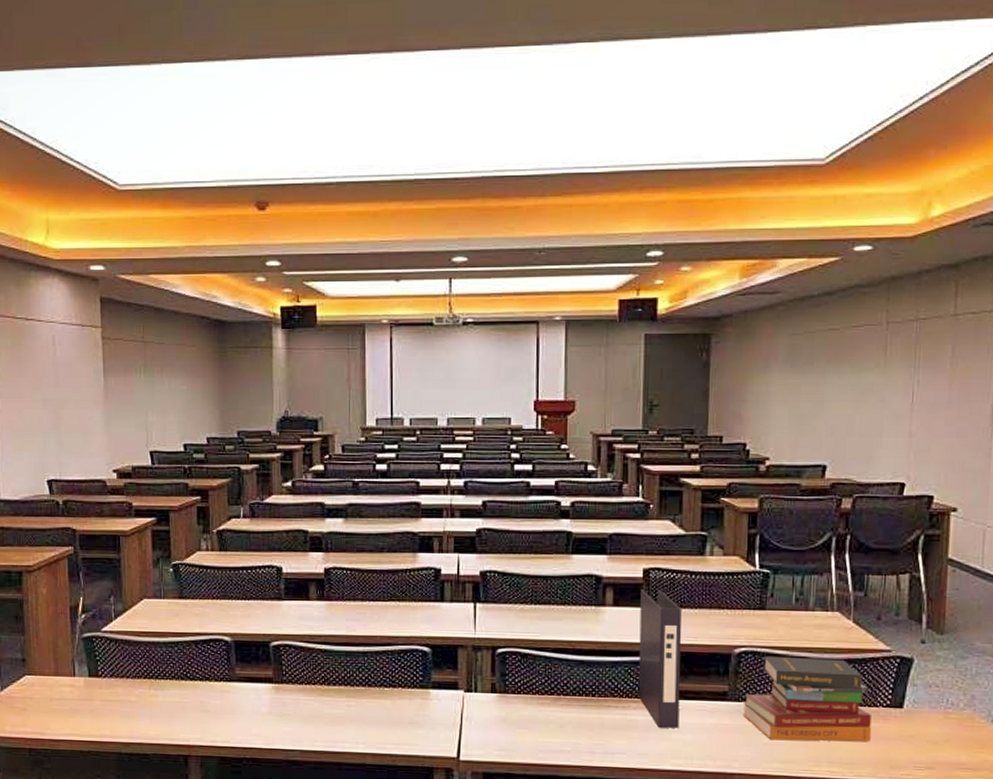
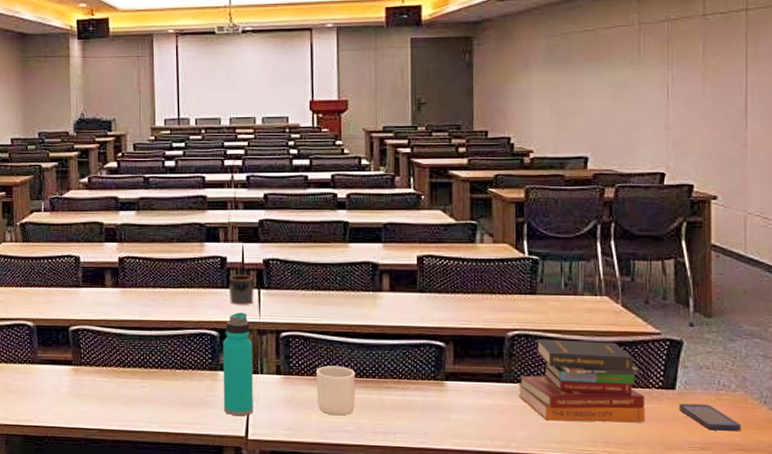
water bottle: none [434,627,467,737] -> present [222,312,254,417]
mug: none [442,587,470,620] -> present [228,275,254,305]
mug: none [532,683,575,736] -> present [315,365,356,416]
binder: present [638,589,682,728] -> none [416,275,457,409]
mobile phone: none [905,722,968,751] -> present [678,403,742,431]

